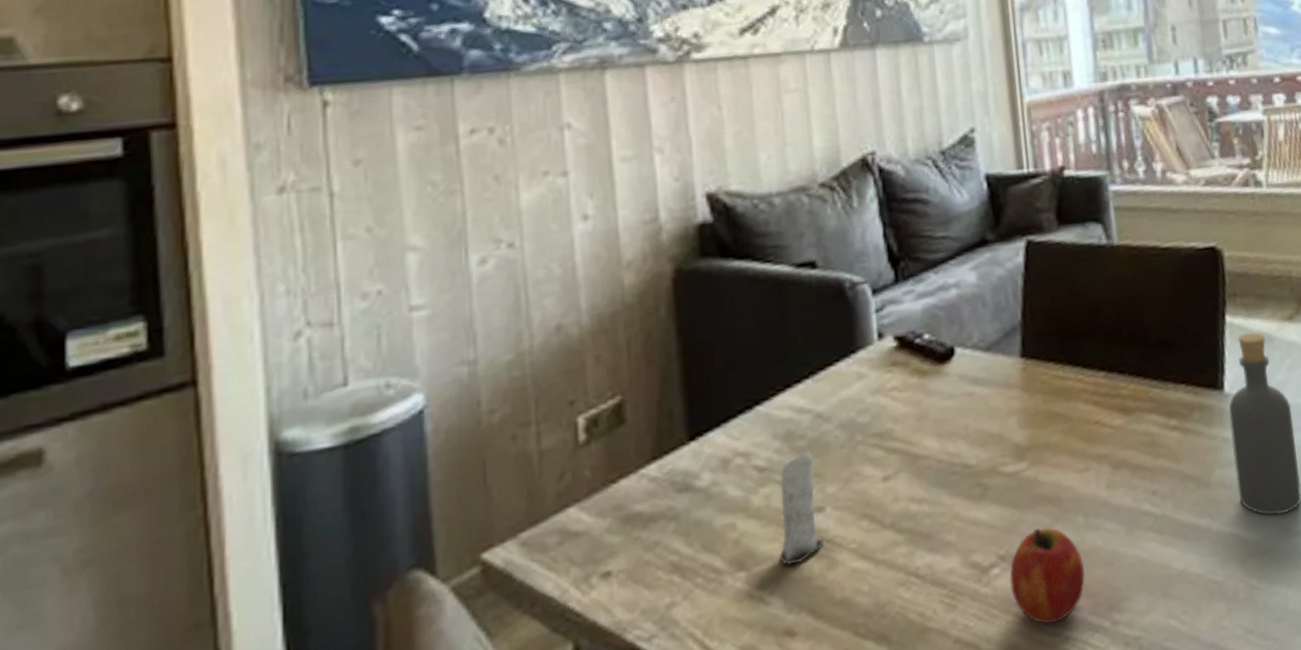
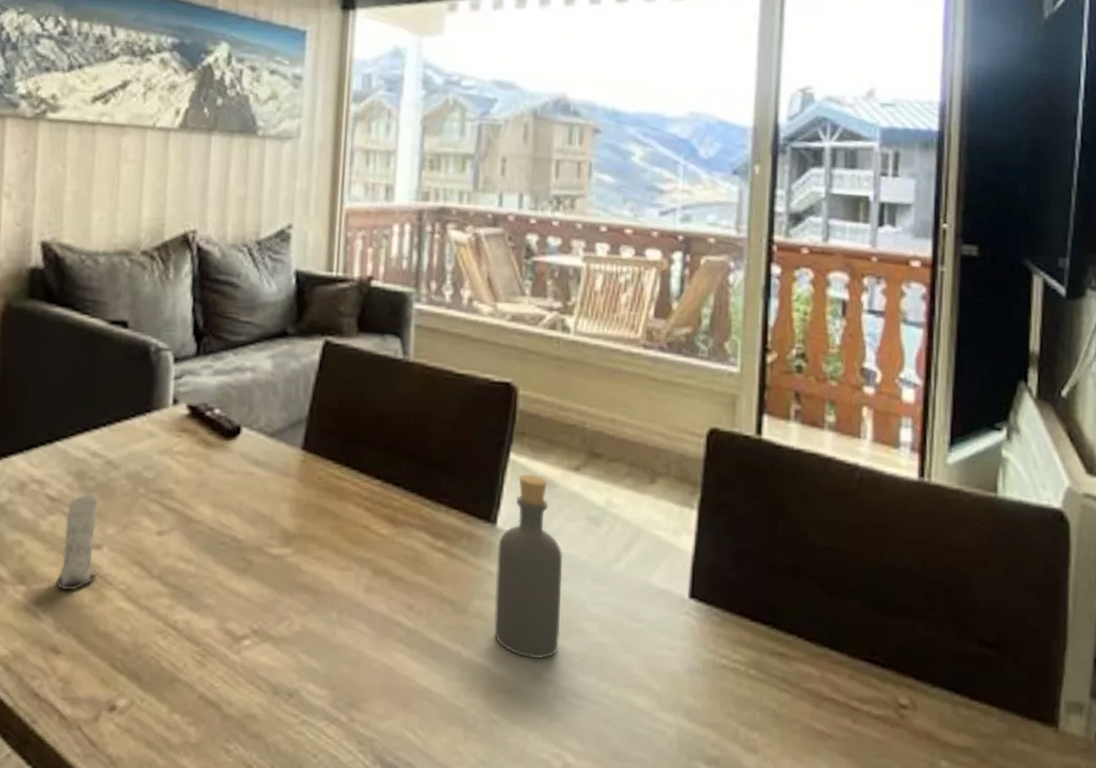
fruit: present [1009,527,1086,624] -> none [258,612,332,705]

